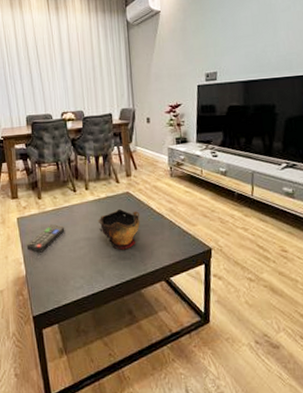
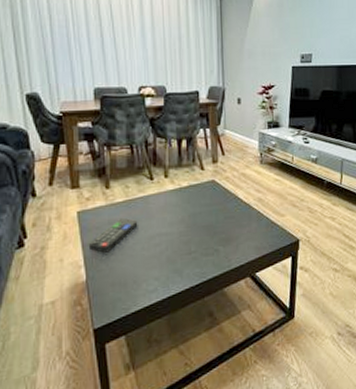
decorative bowl: present [97,208,140,250] -> none [177,198,226,245]

